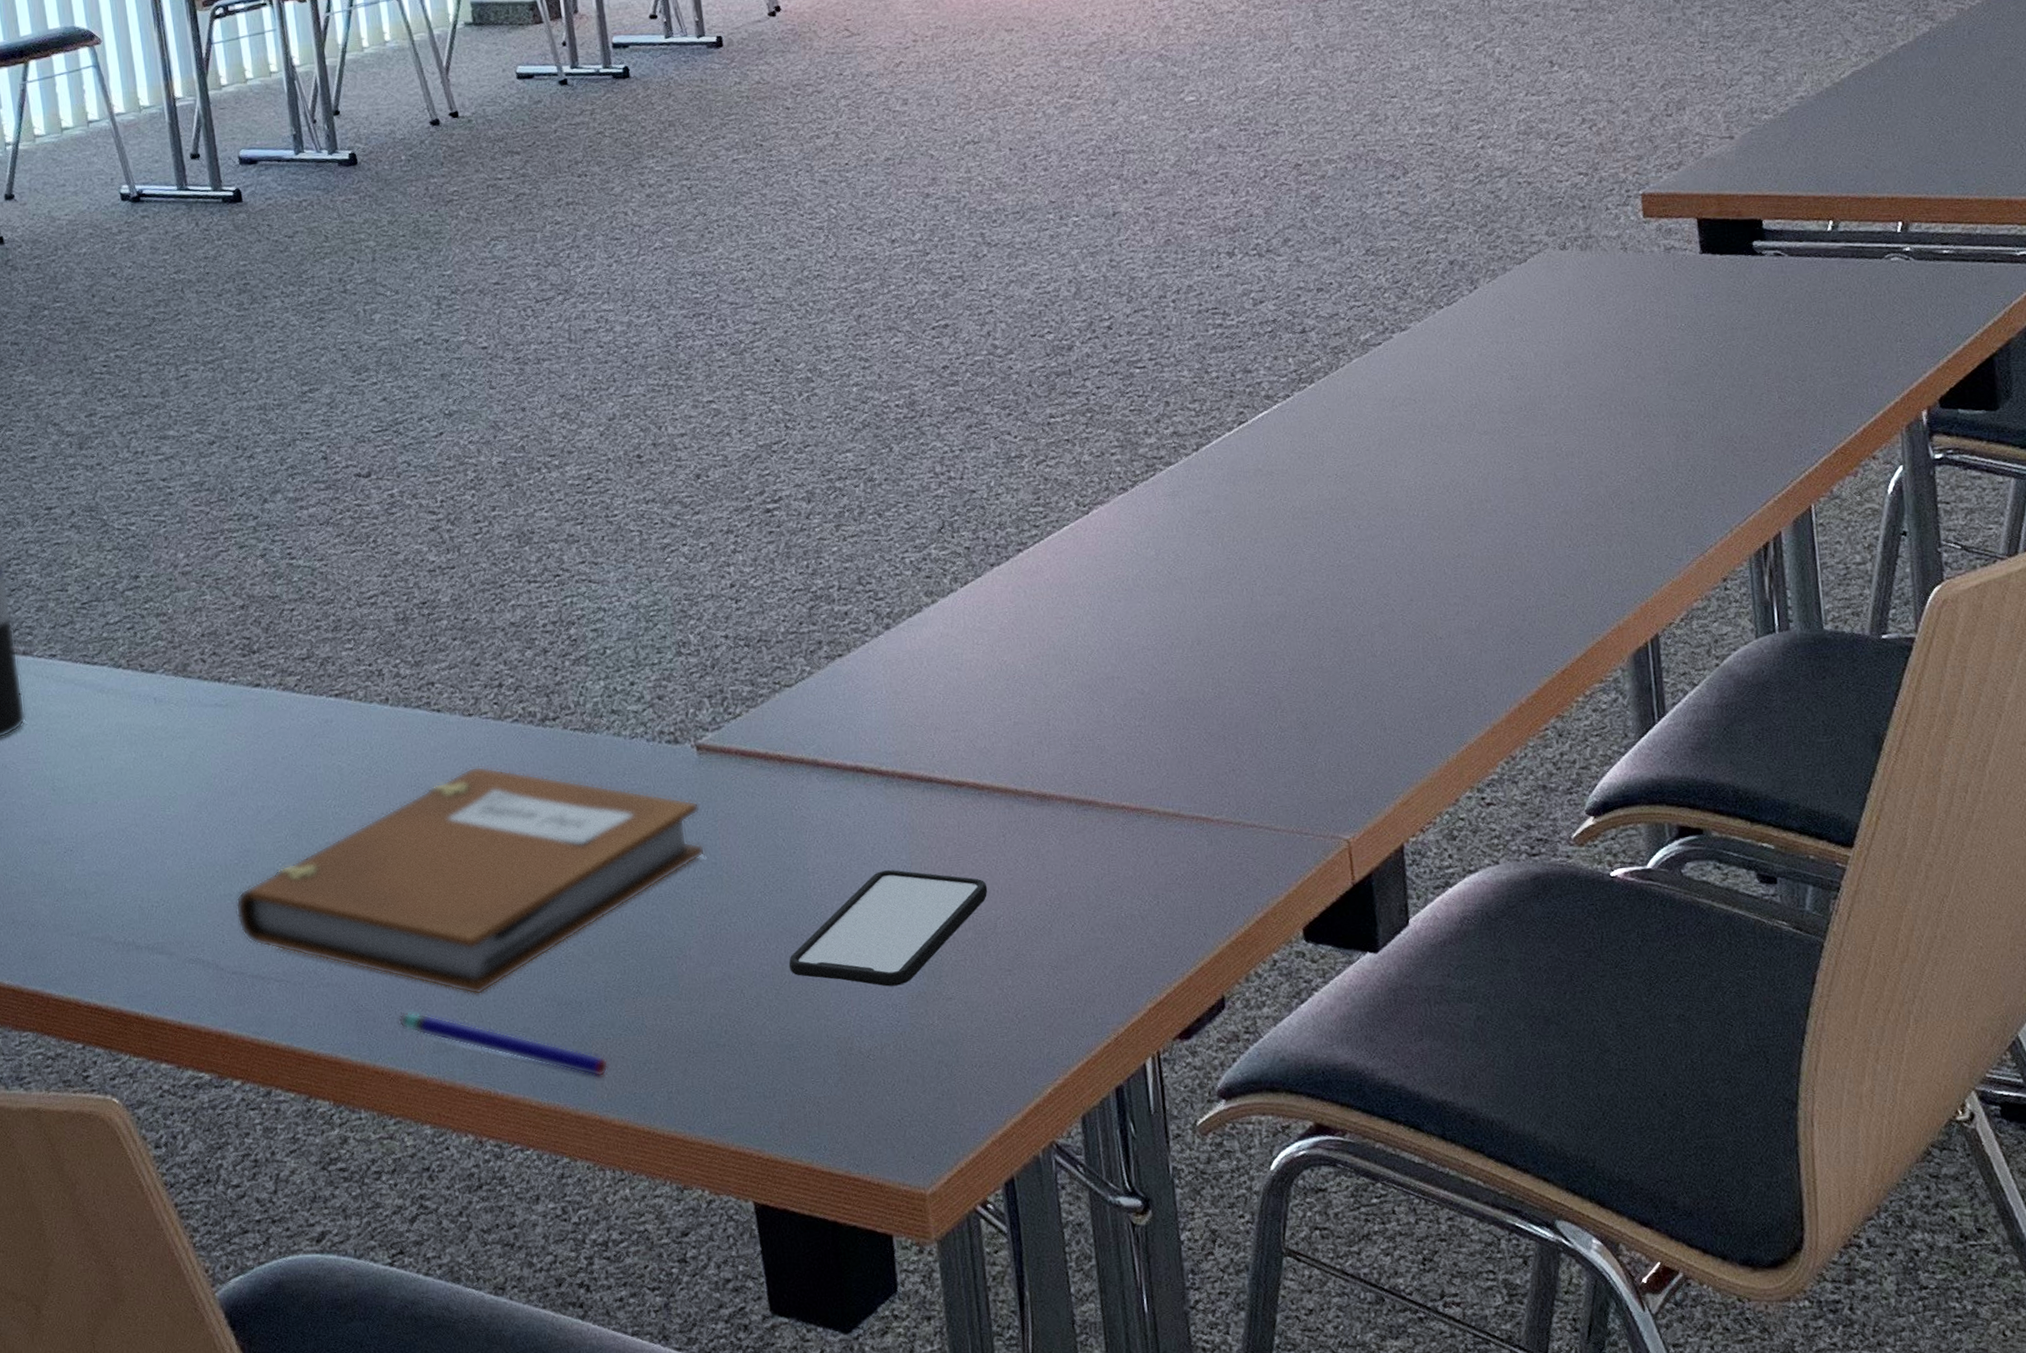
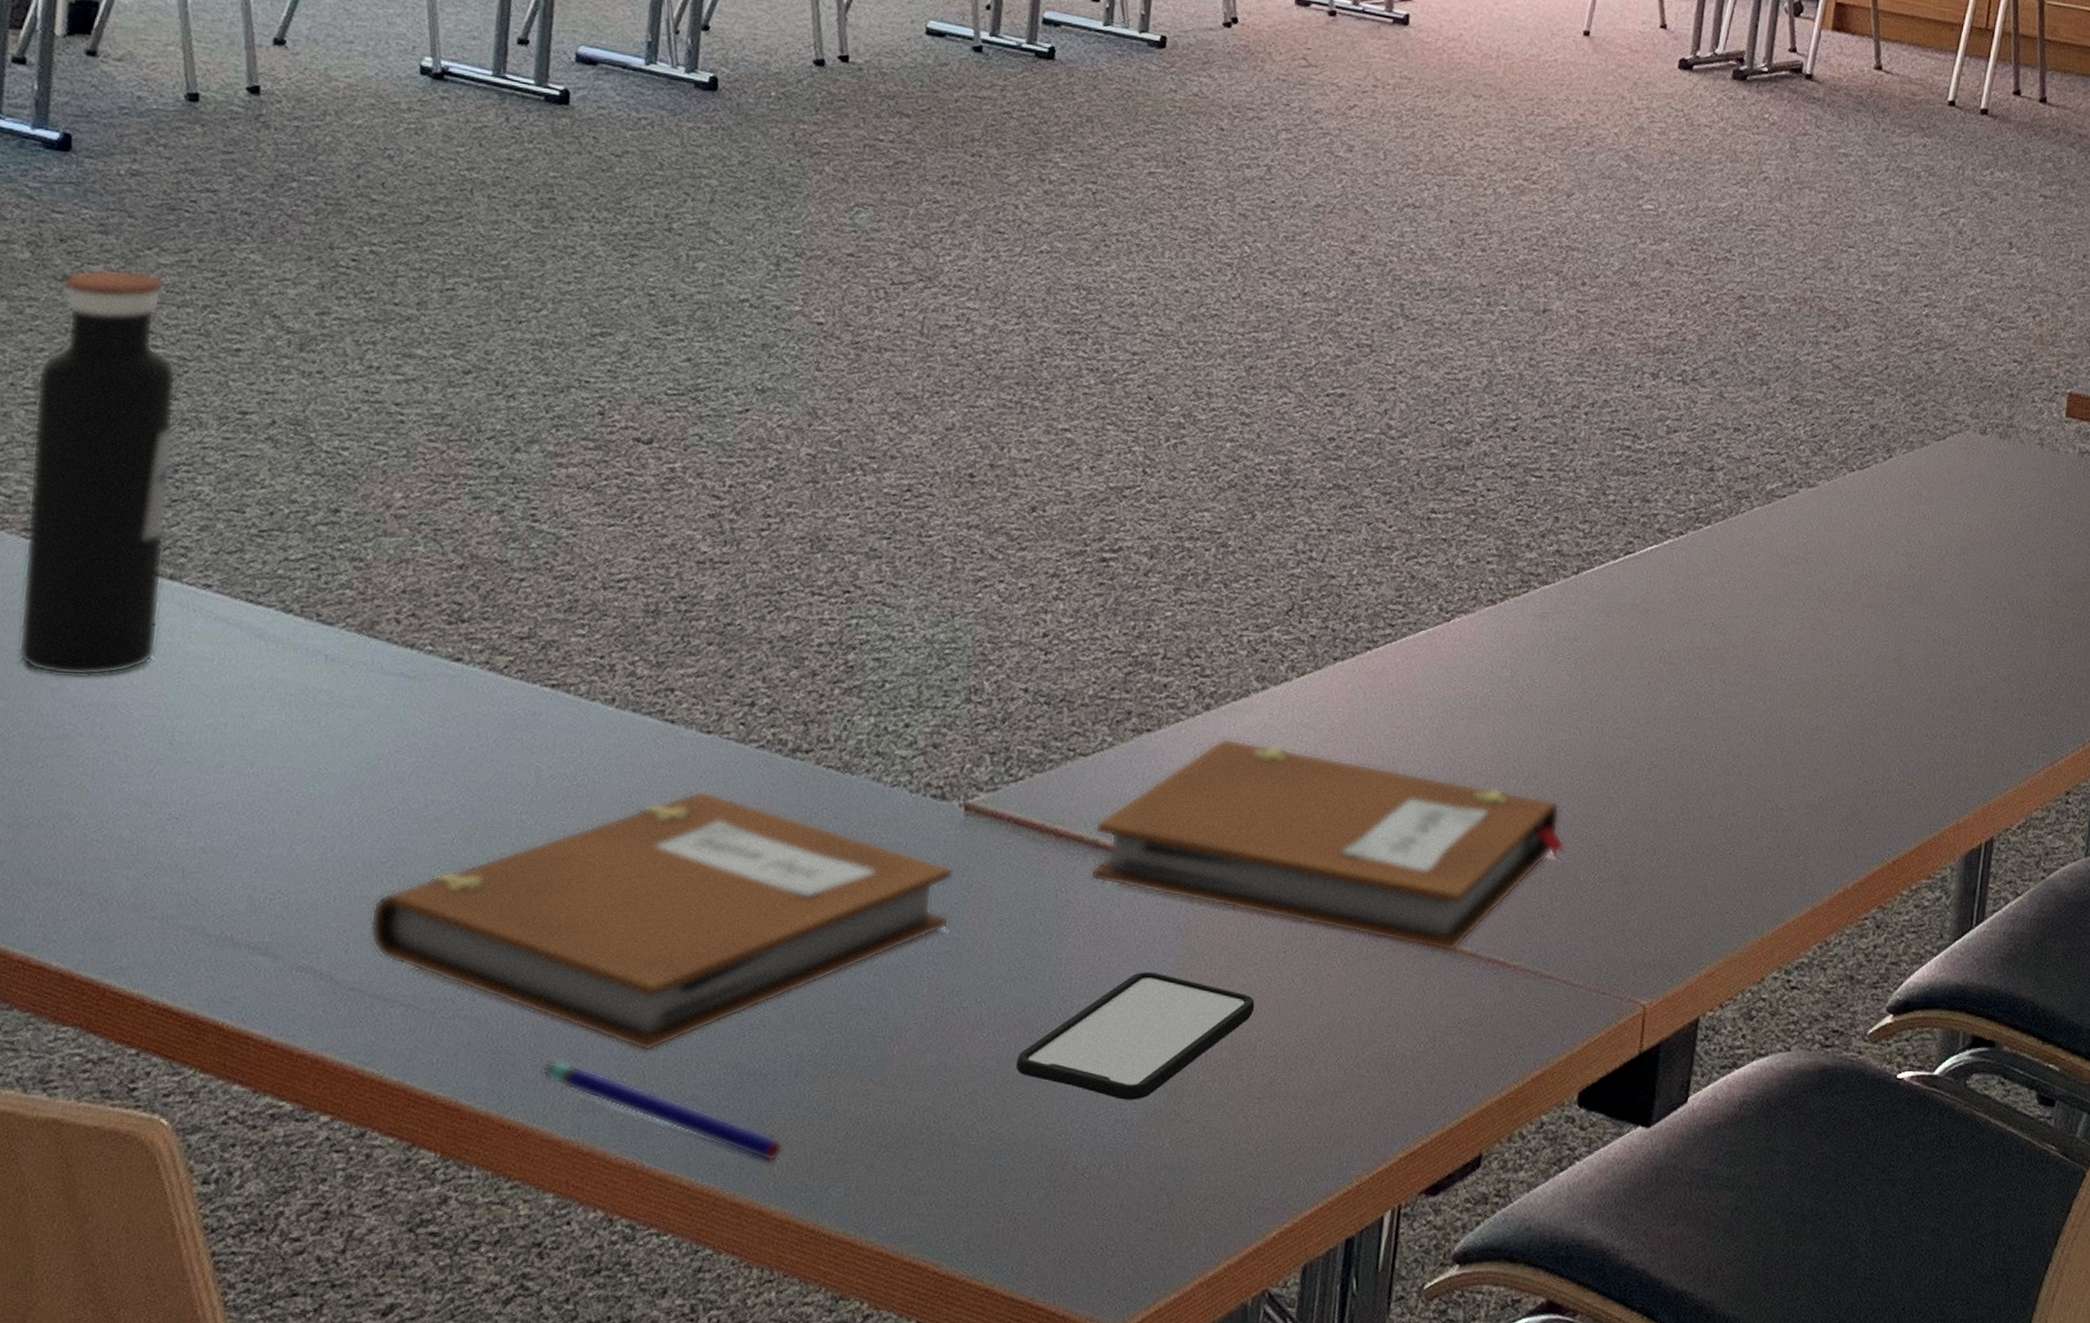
notebook: none [811,651,1241,816] -> present [1090,738,1565,952]

